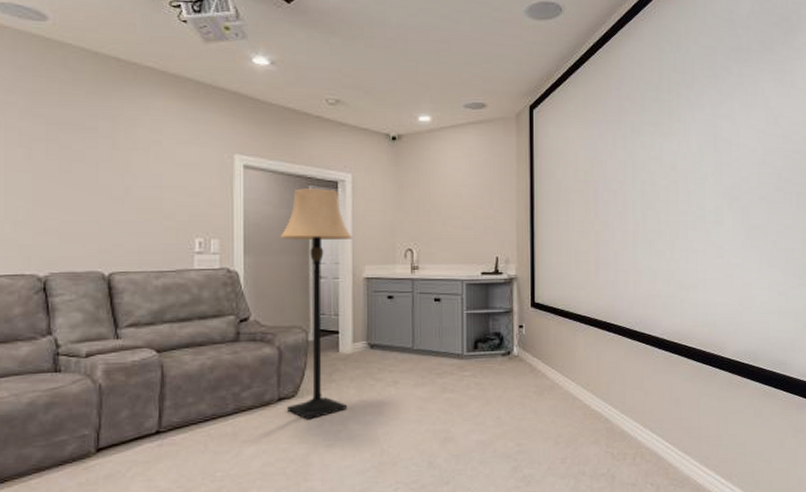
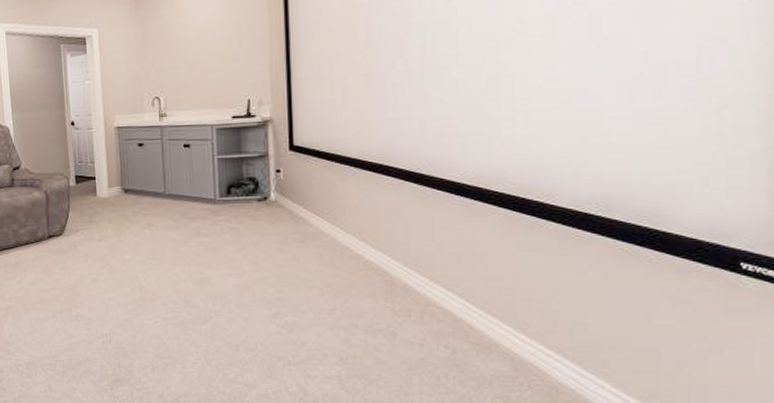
lamp: present [279,188,352,420] -> none [39,46,107,256]

